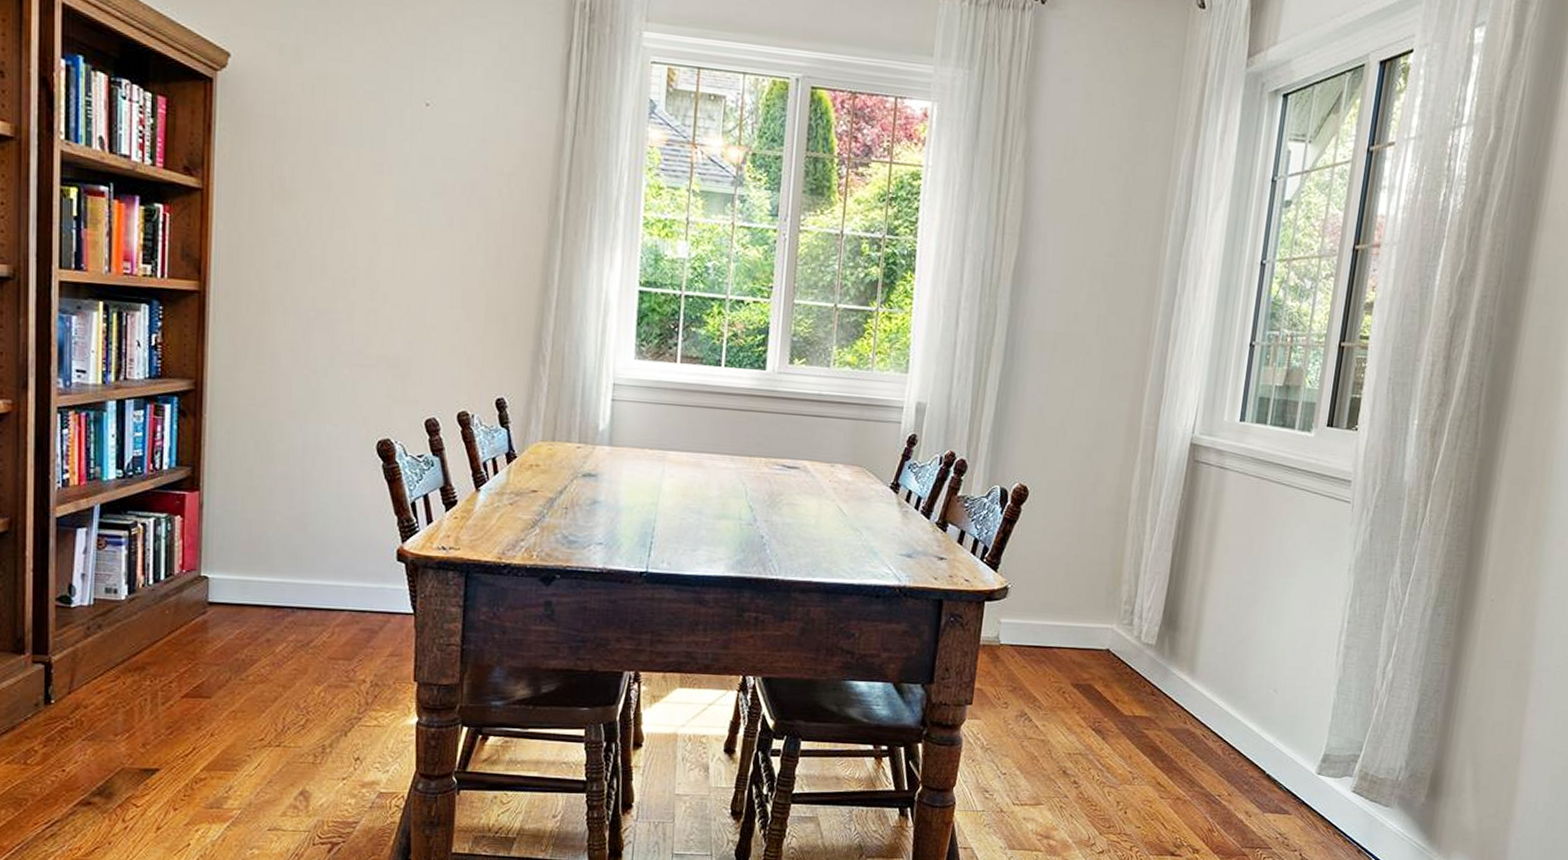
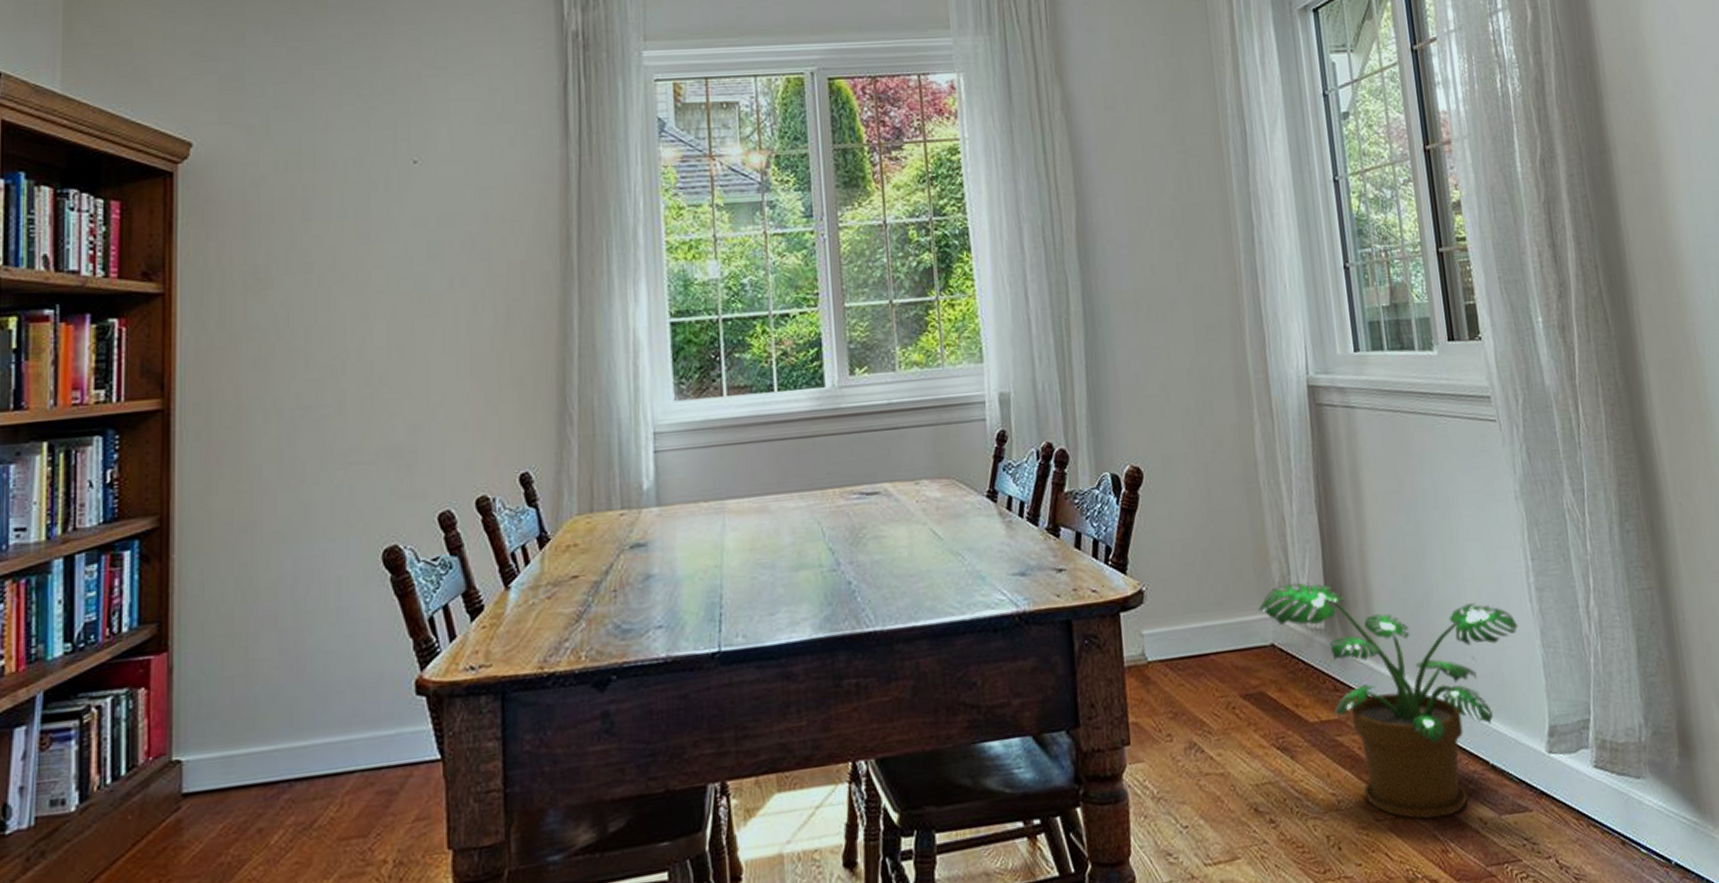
potted plant: none [1102,603,1321,806] -> present [1257,582,1519,819]

